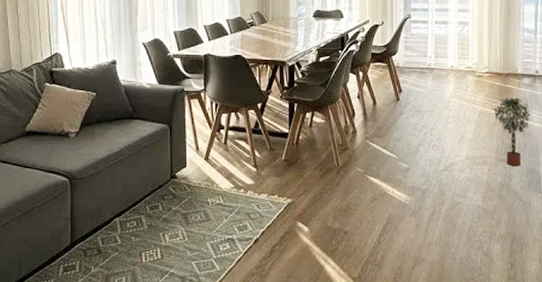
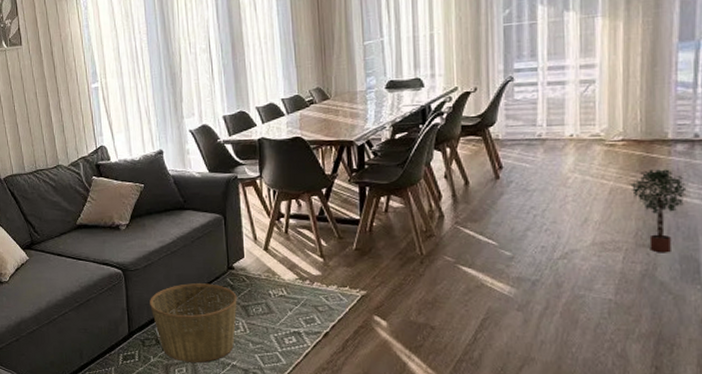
basket: none [94,192,178,271] -> present [150,283,237,363]

